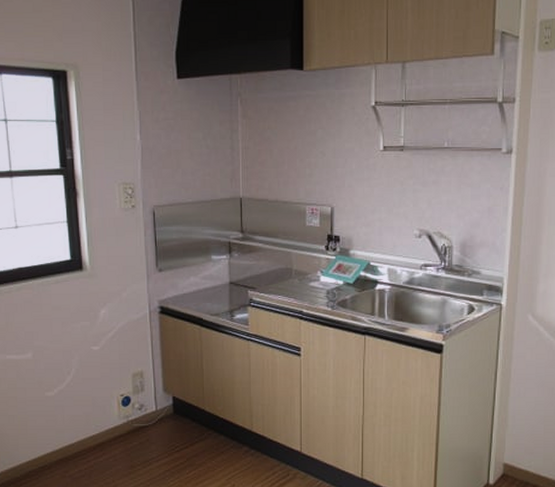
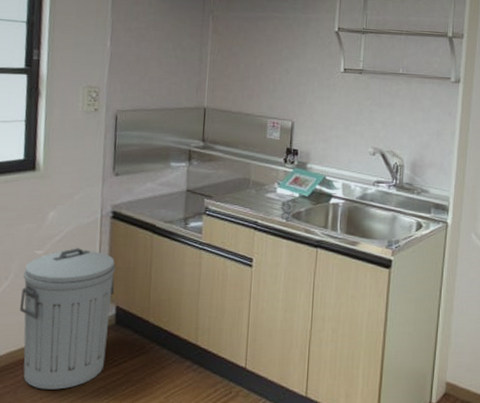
trash can: none [84,343,170,473] -> present [19,248,116,390]

